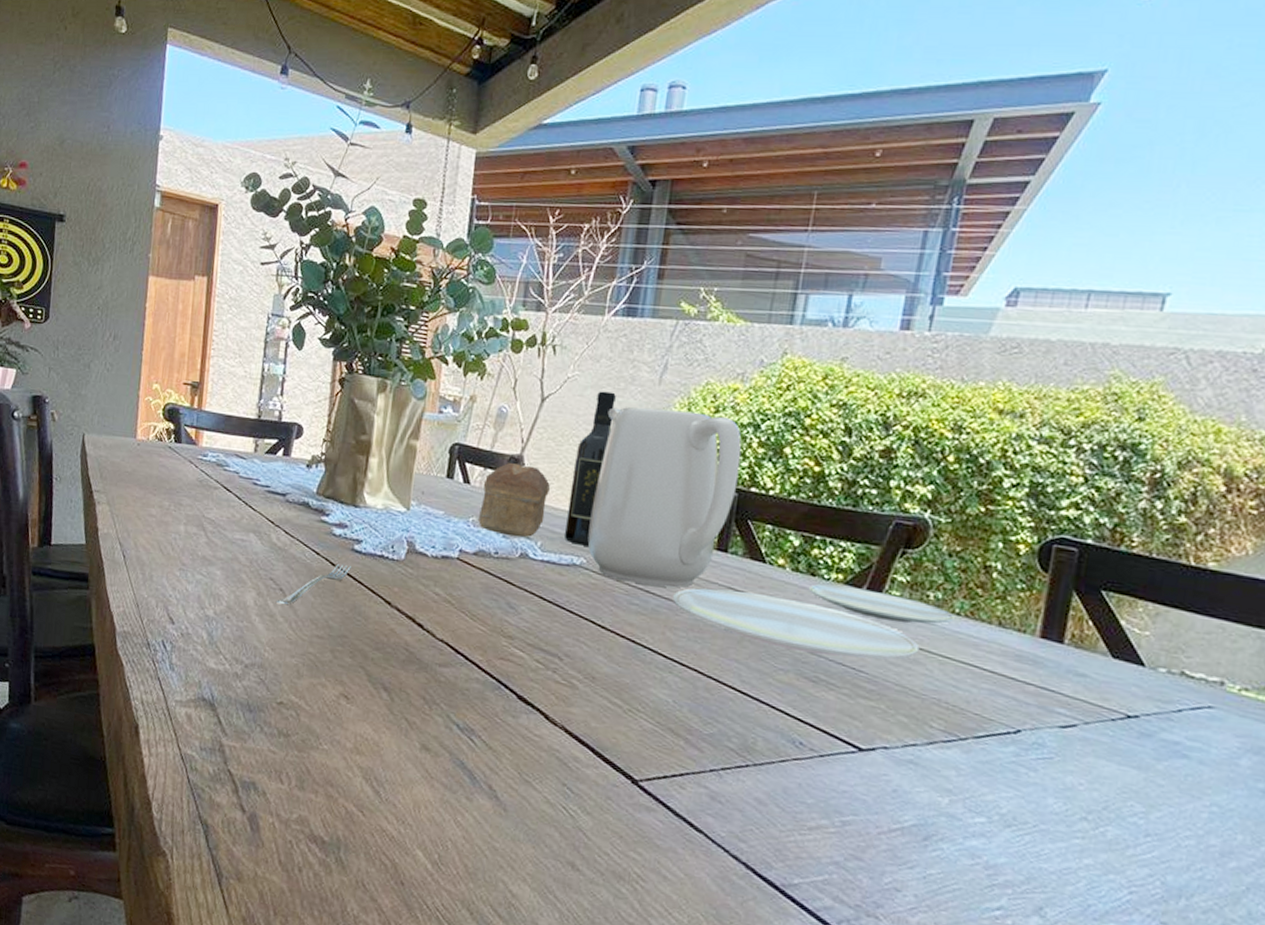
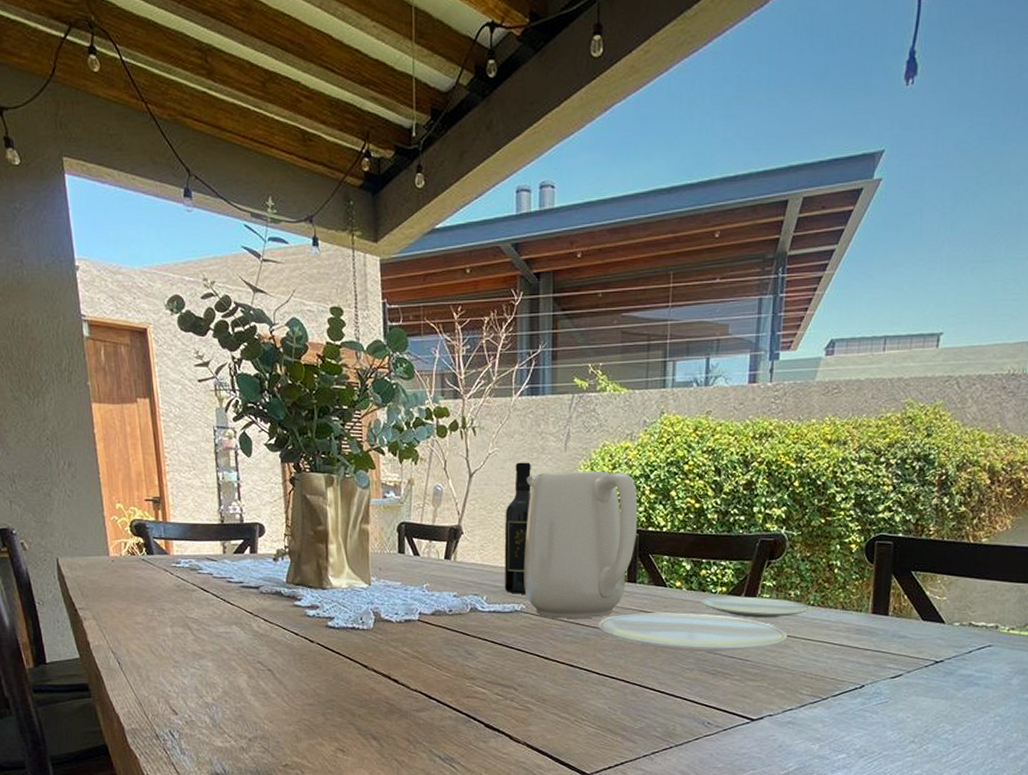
fork: present [275,563,351,605] -> none [266,639,328,683]
bread: present [478,462,550,538] -> none [430,532,487,595]

